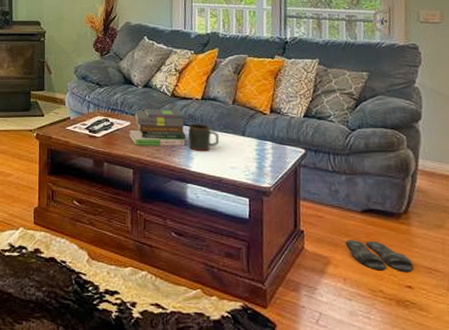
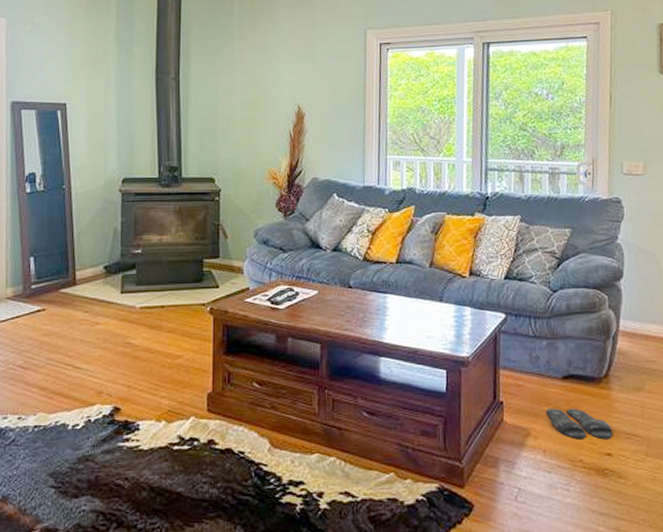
books: present [129,109,186,146] -> none [316,274,379,317]
mug: present [187,123,220,151] -> none [381,290,416,320]

